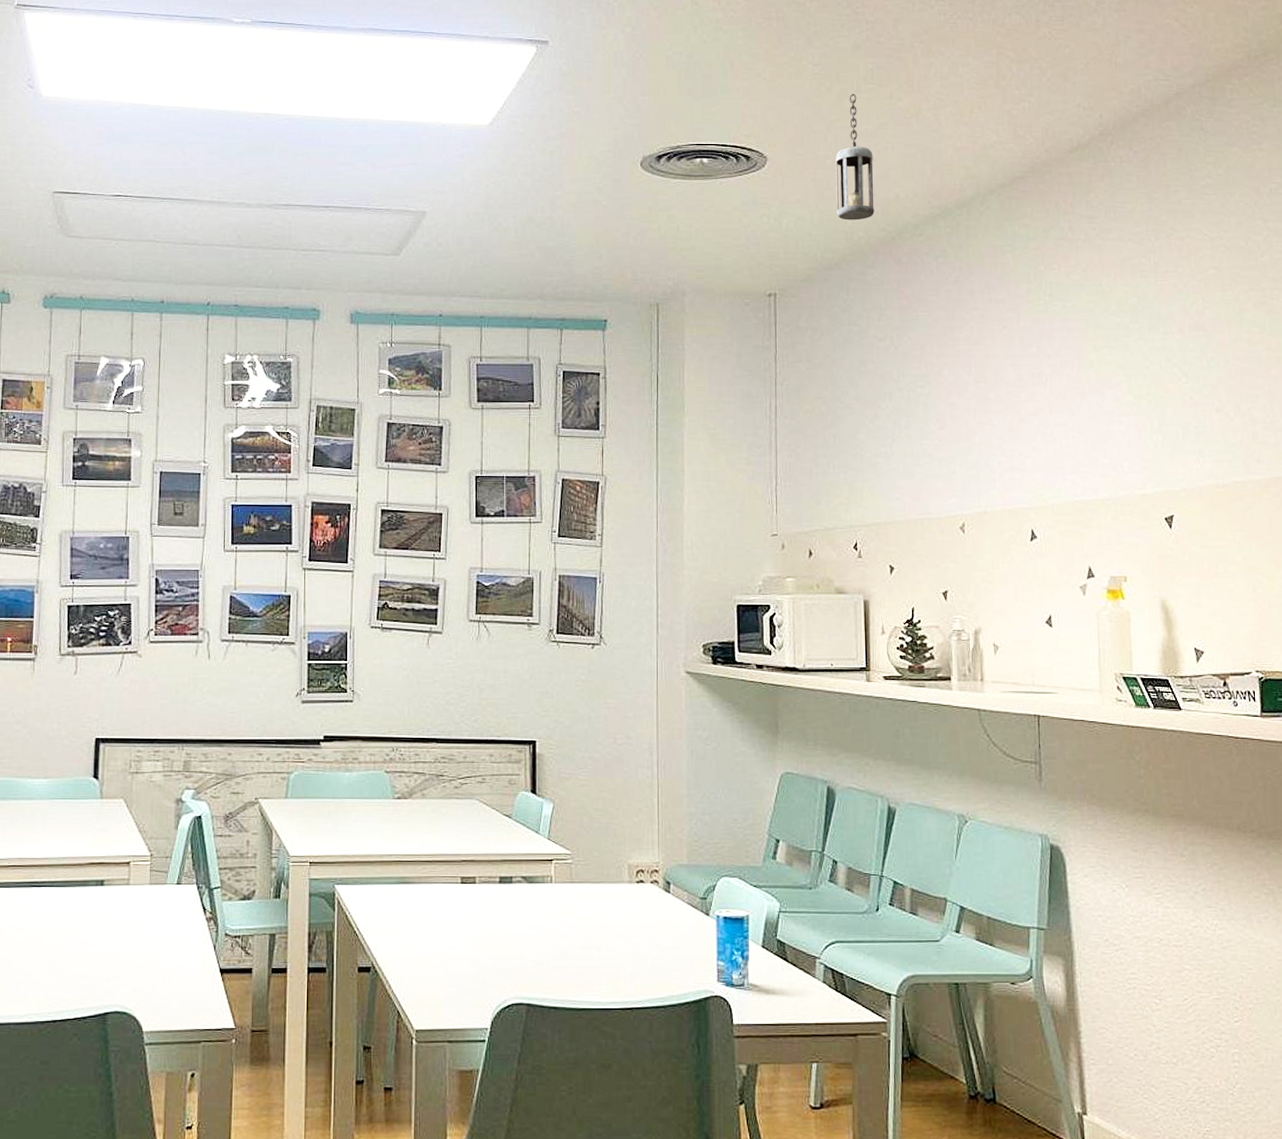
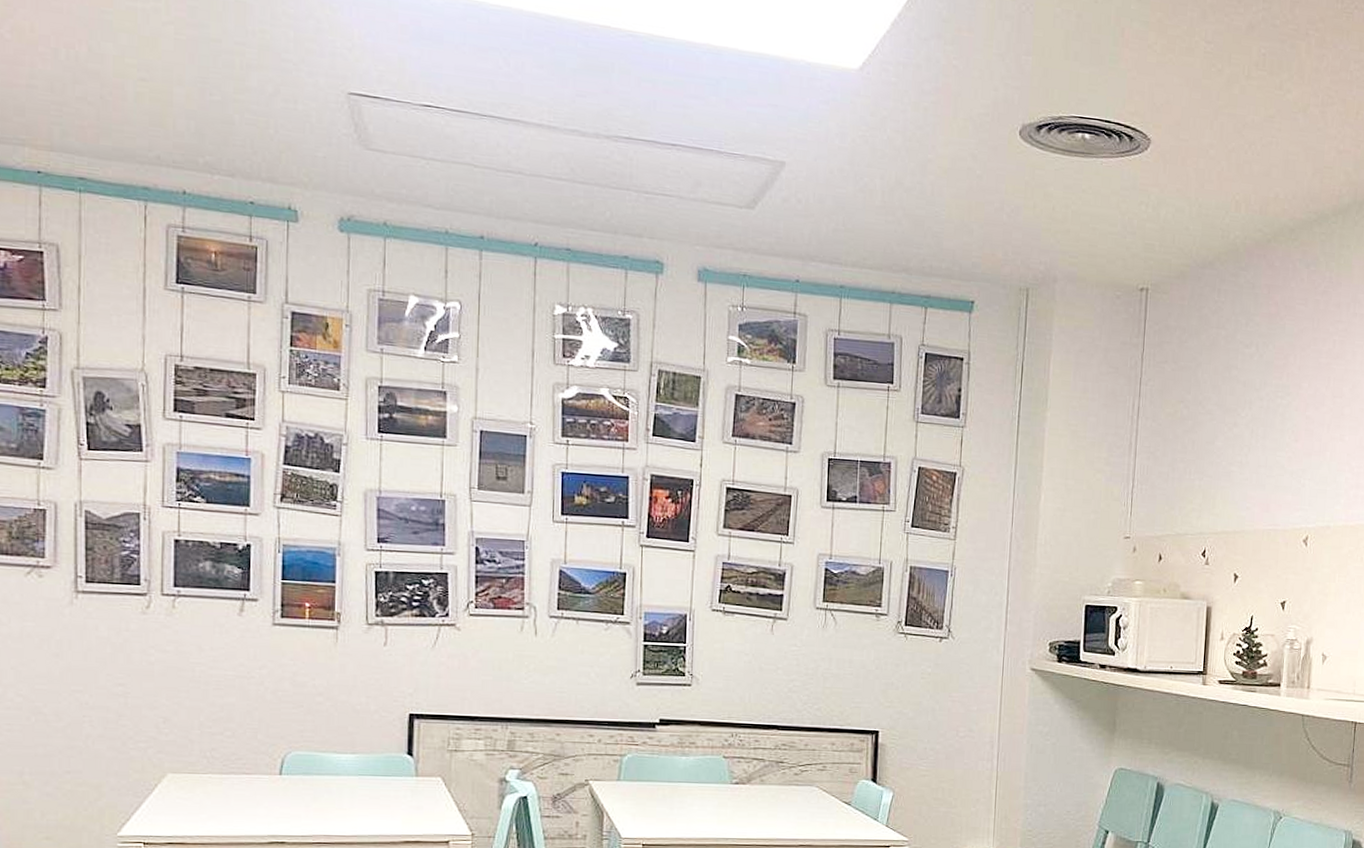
hanging lantern: present [835,93,875,221] -> none [1215,78,1257,218]

